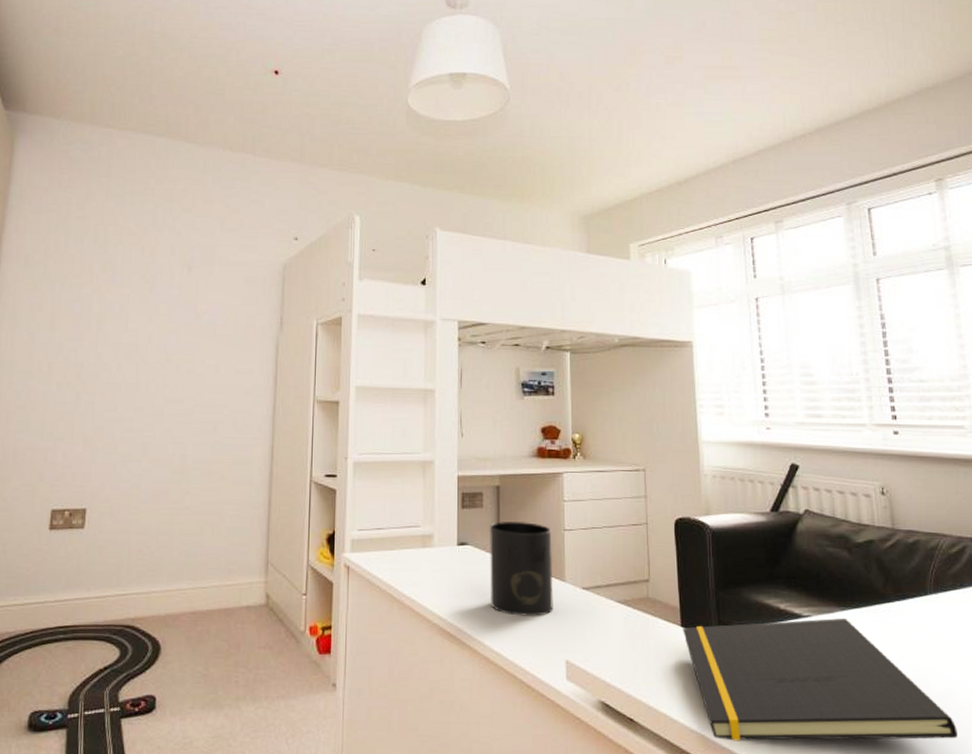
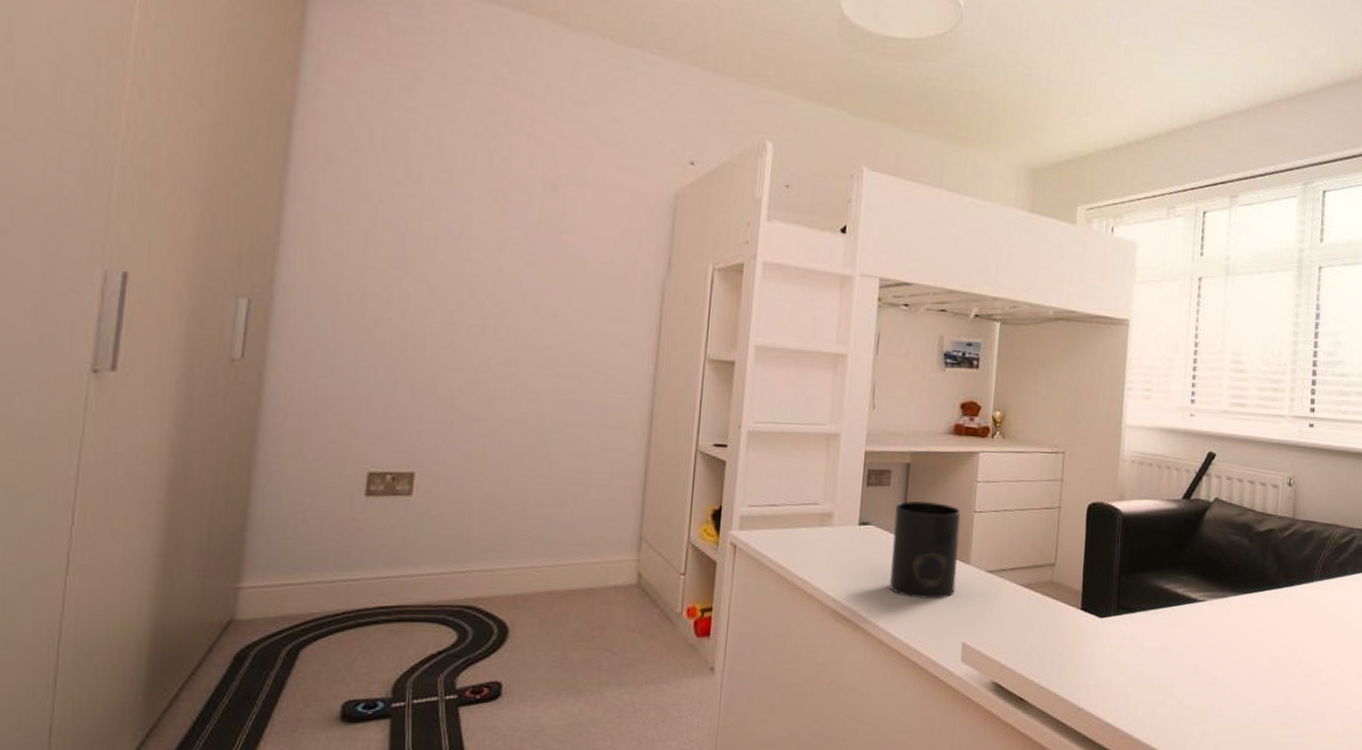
notepad: present [683,618,958,741] -> none [1082,603,1319,717]

